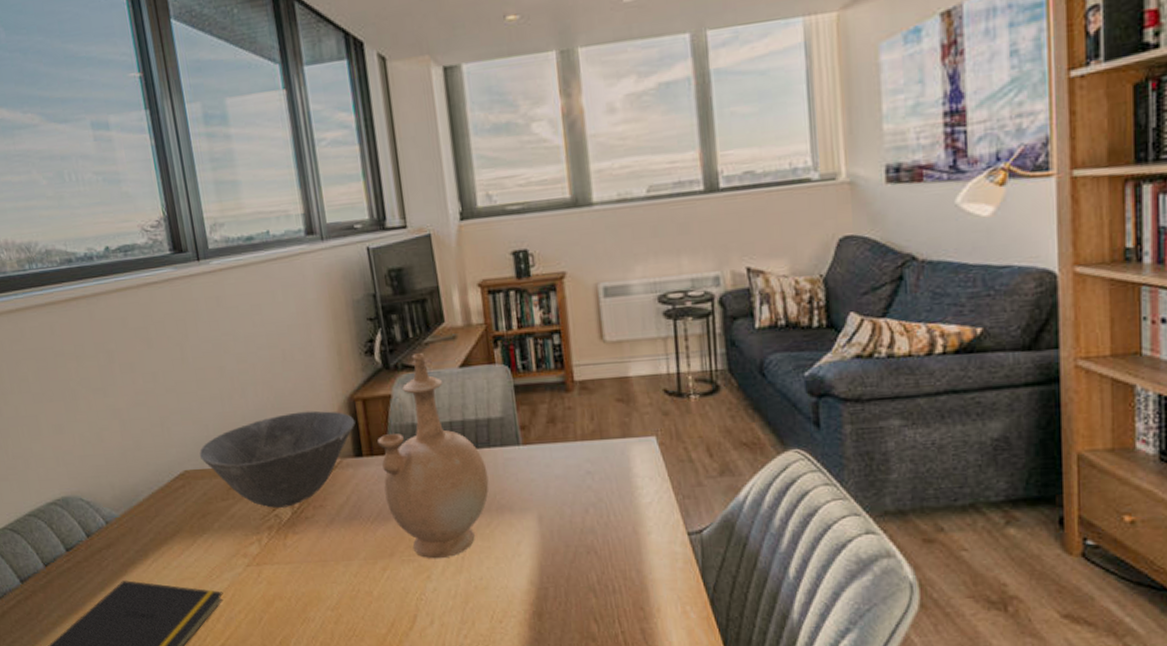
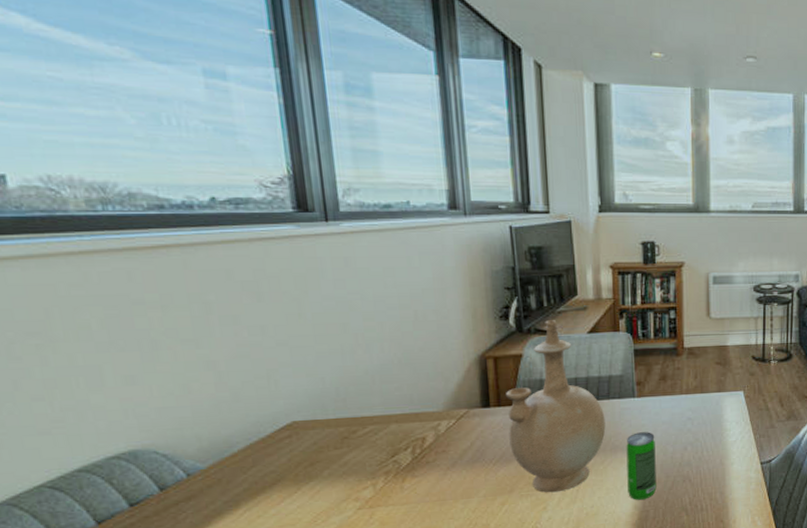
bowl: present [199,410,355,508] -> none [311,366,485,455]
beverage can: none [514,488,555,574] -> present [626,432,657,500]

